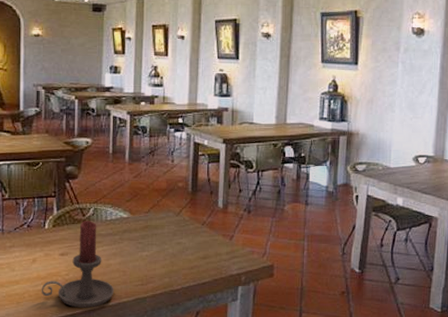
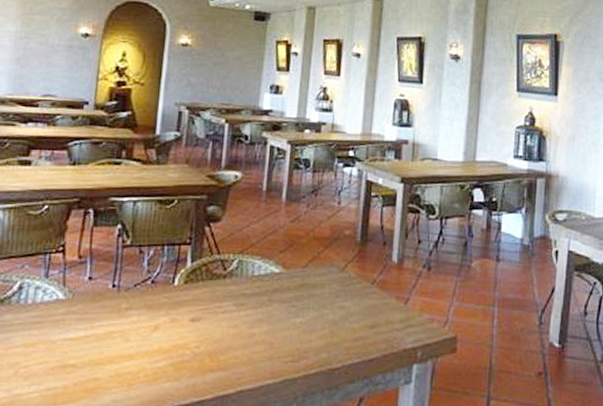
candle holder: present [41,220,114,308] -> none [161,275,257,392]

